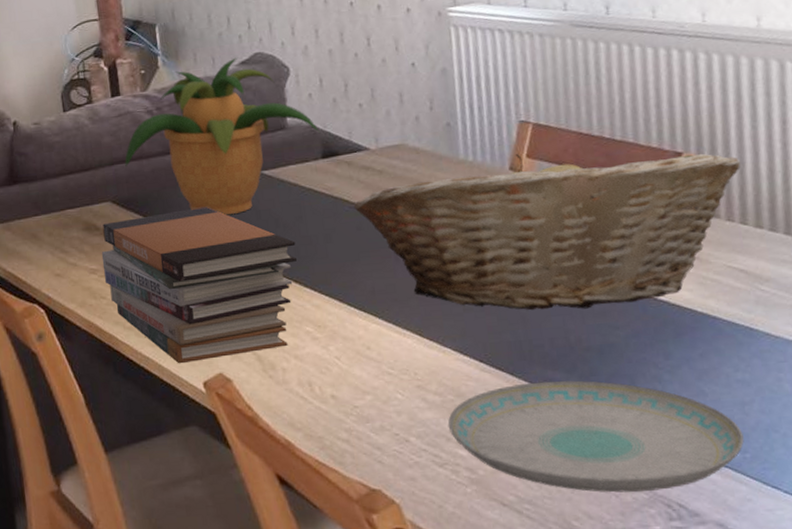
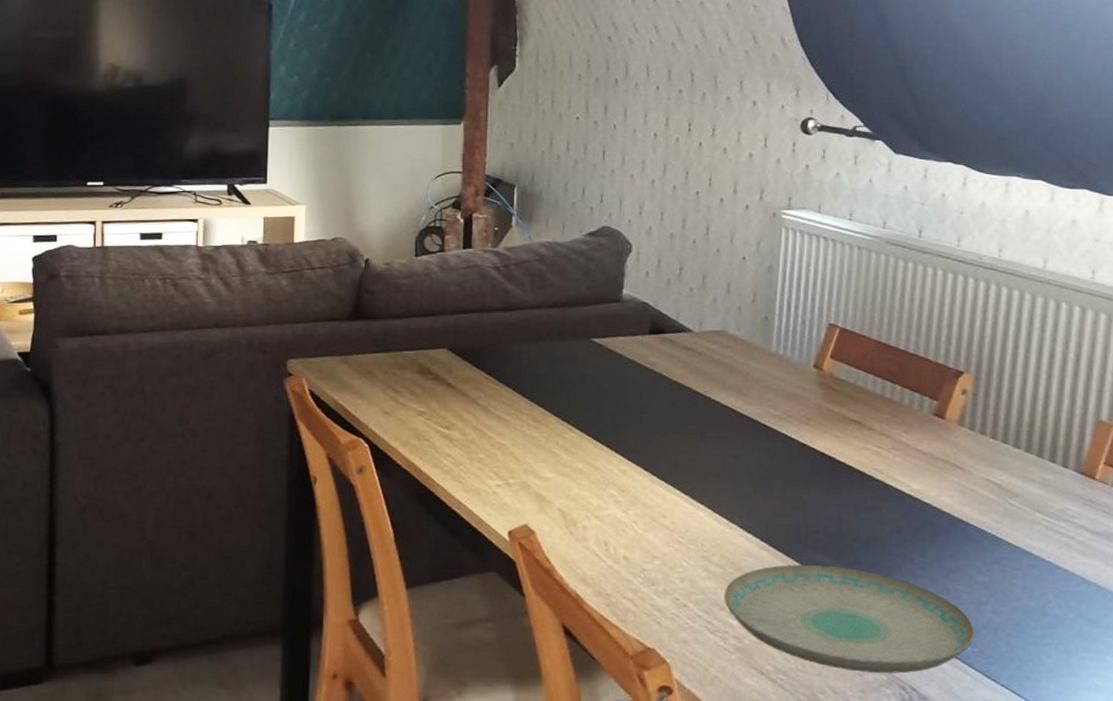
book stack: present [101,206,298,364] -> none [430,365,613,512]
potted plant: present [124,57,320,215] -> none [466,228,651,375]
fruit basket: present [353,153,741,311] -> none [670,353,1011,503]

